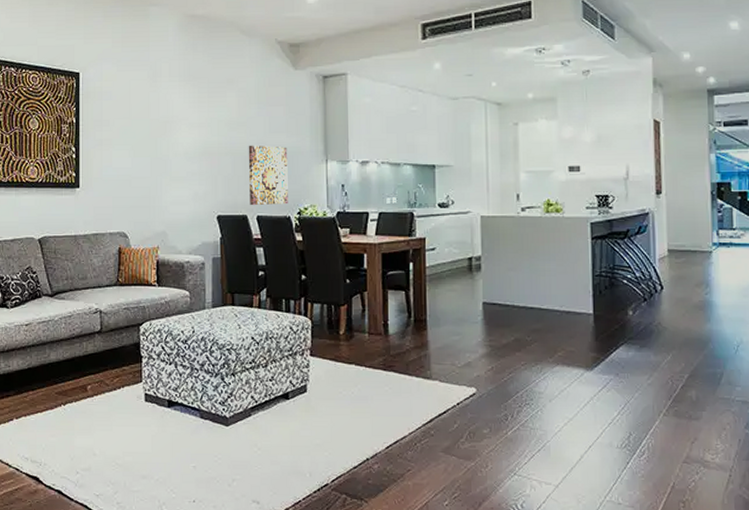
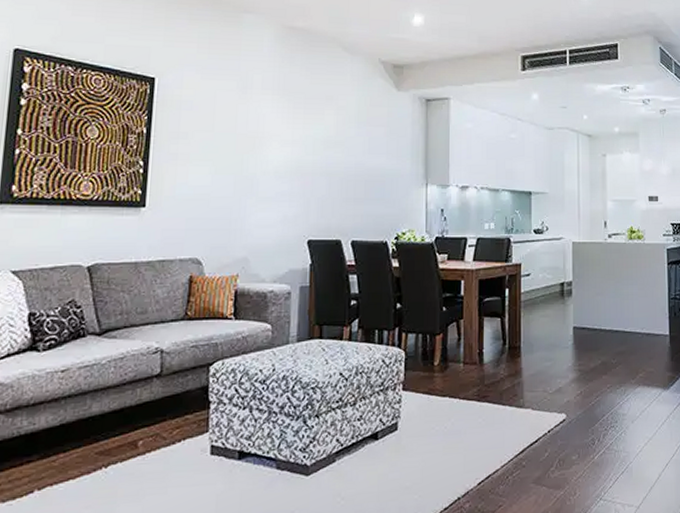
wall art: present [248,145,288,205] -> none [344,165,387,229]

